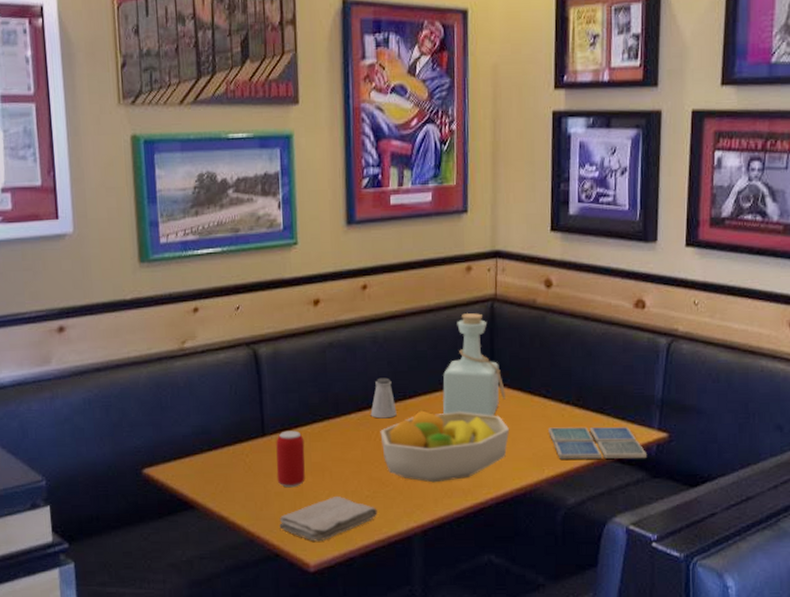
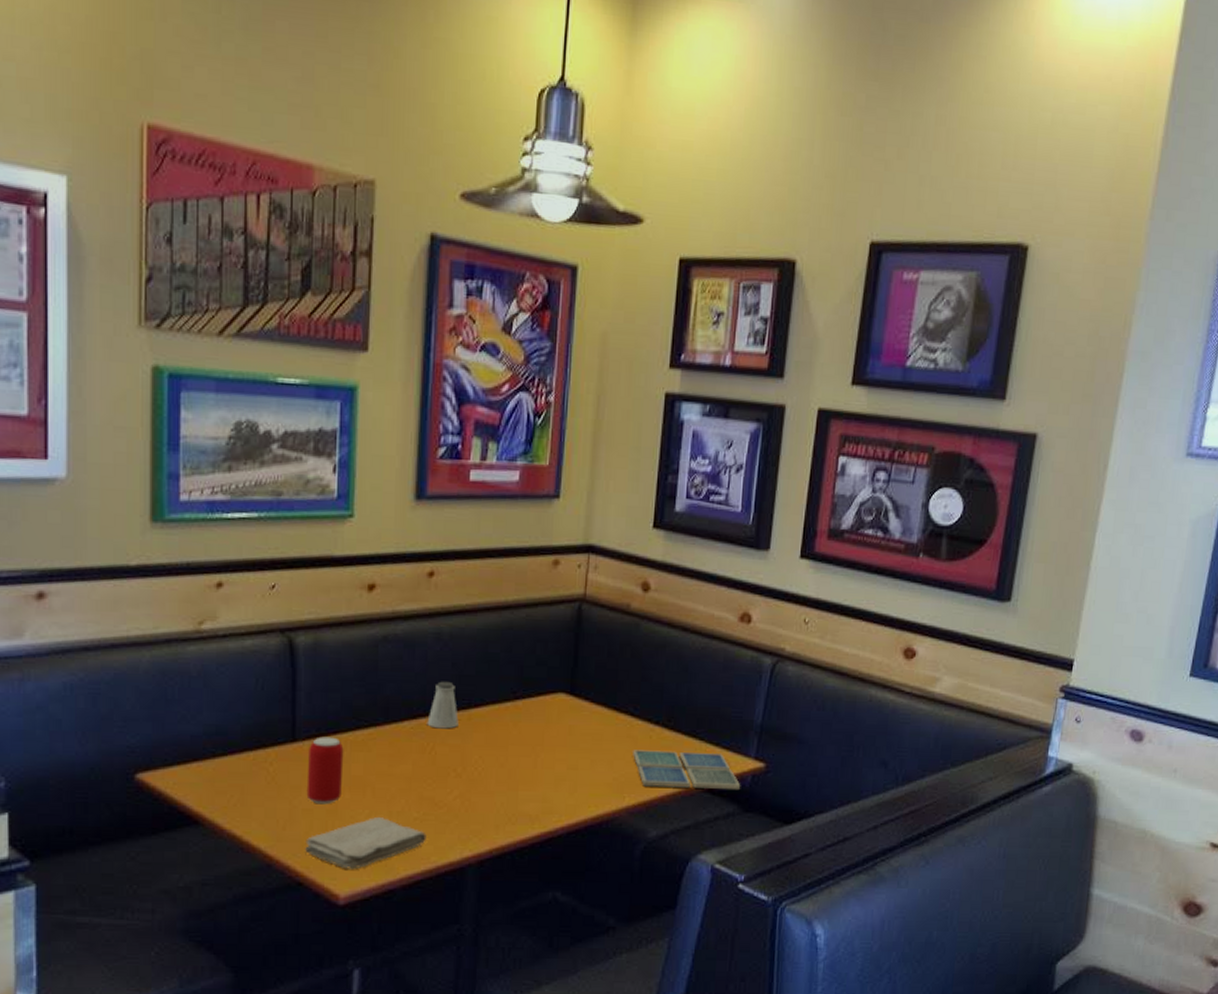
fruit bowl: present [380,410,510,483] -> none [437,722,589,806]
bottle: present [443,312,505,416] -> none [514,612,587,733]

